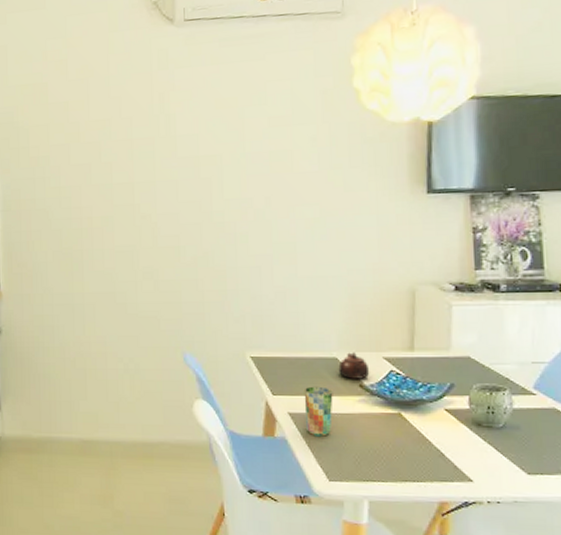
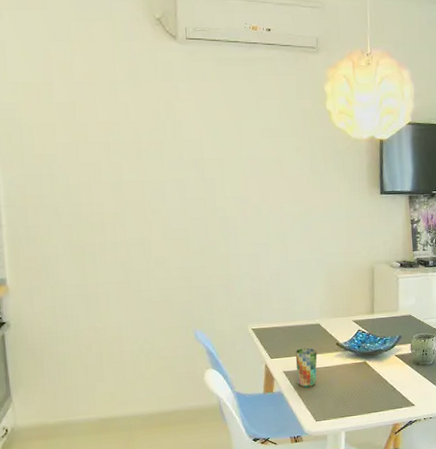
teapot: present [338,352,370,379] -> none [320,318,344,340]

